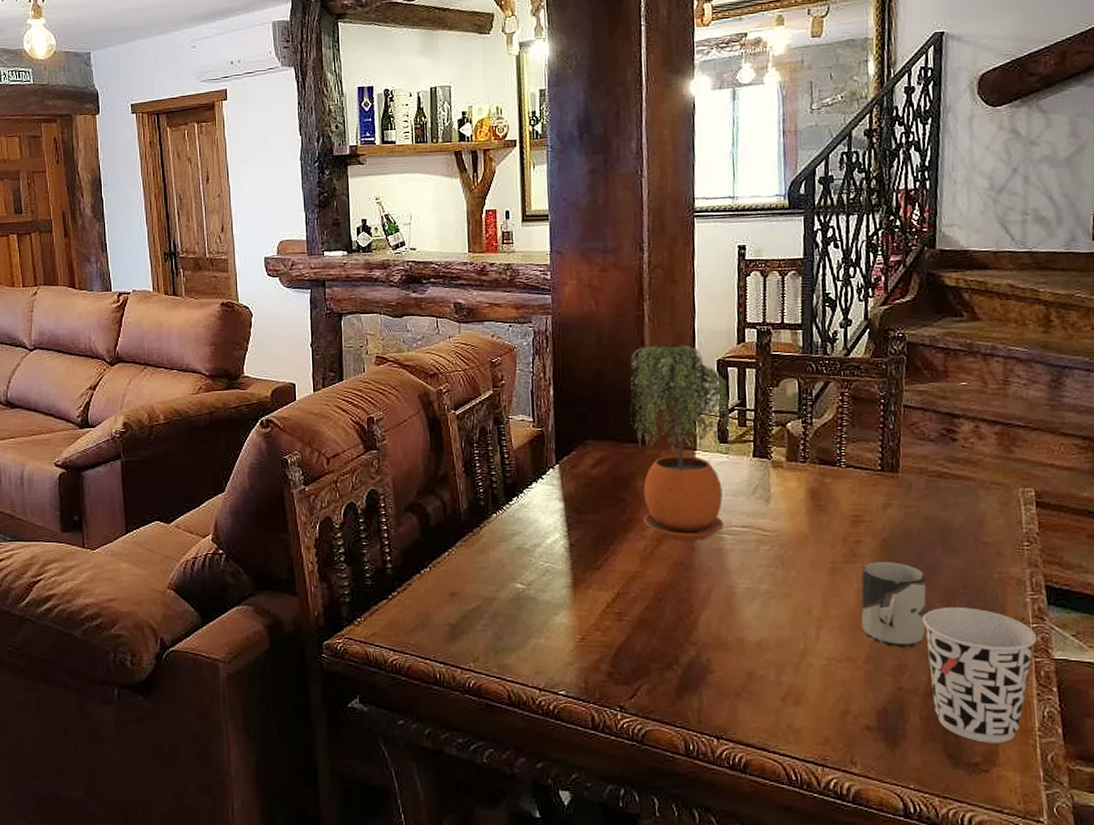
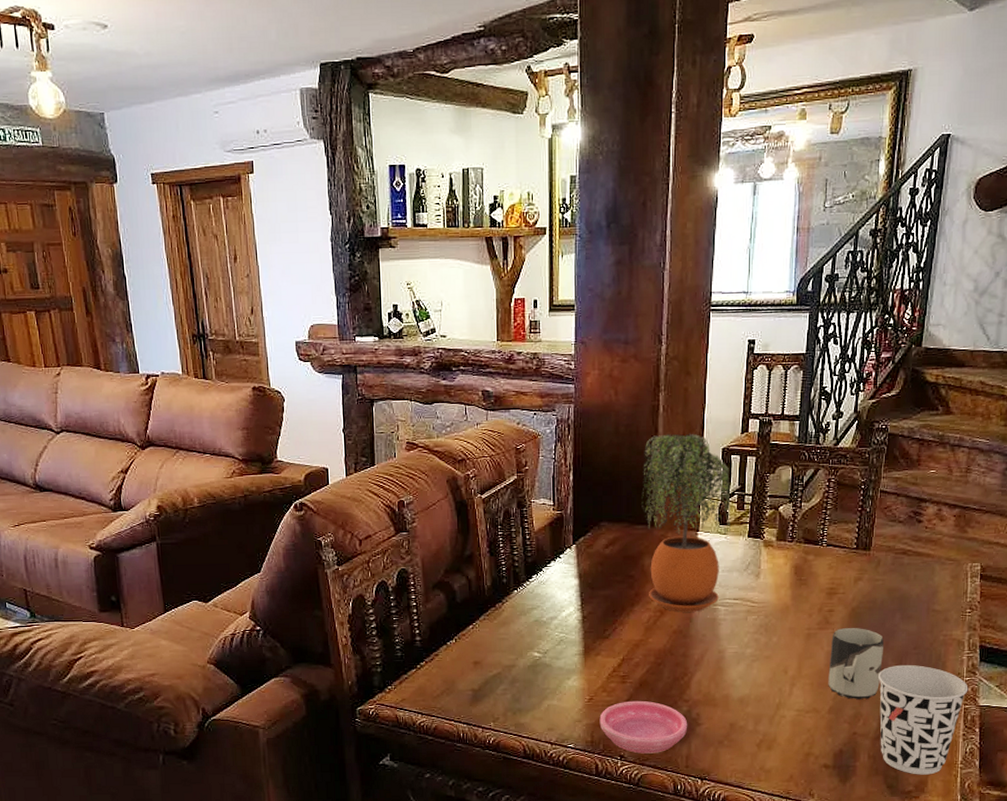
saucer: none [593,642,698,705] -> present [599,700,688,754]

